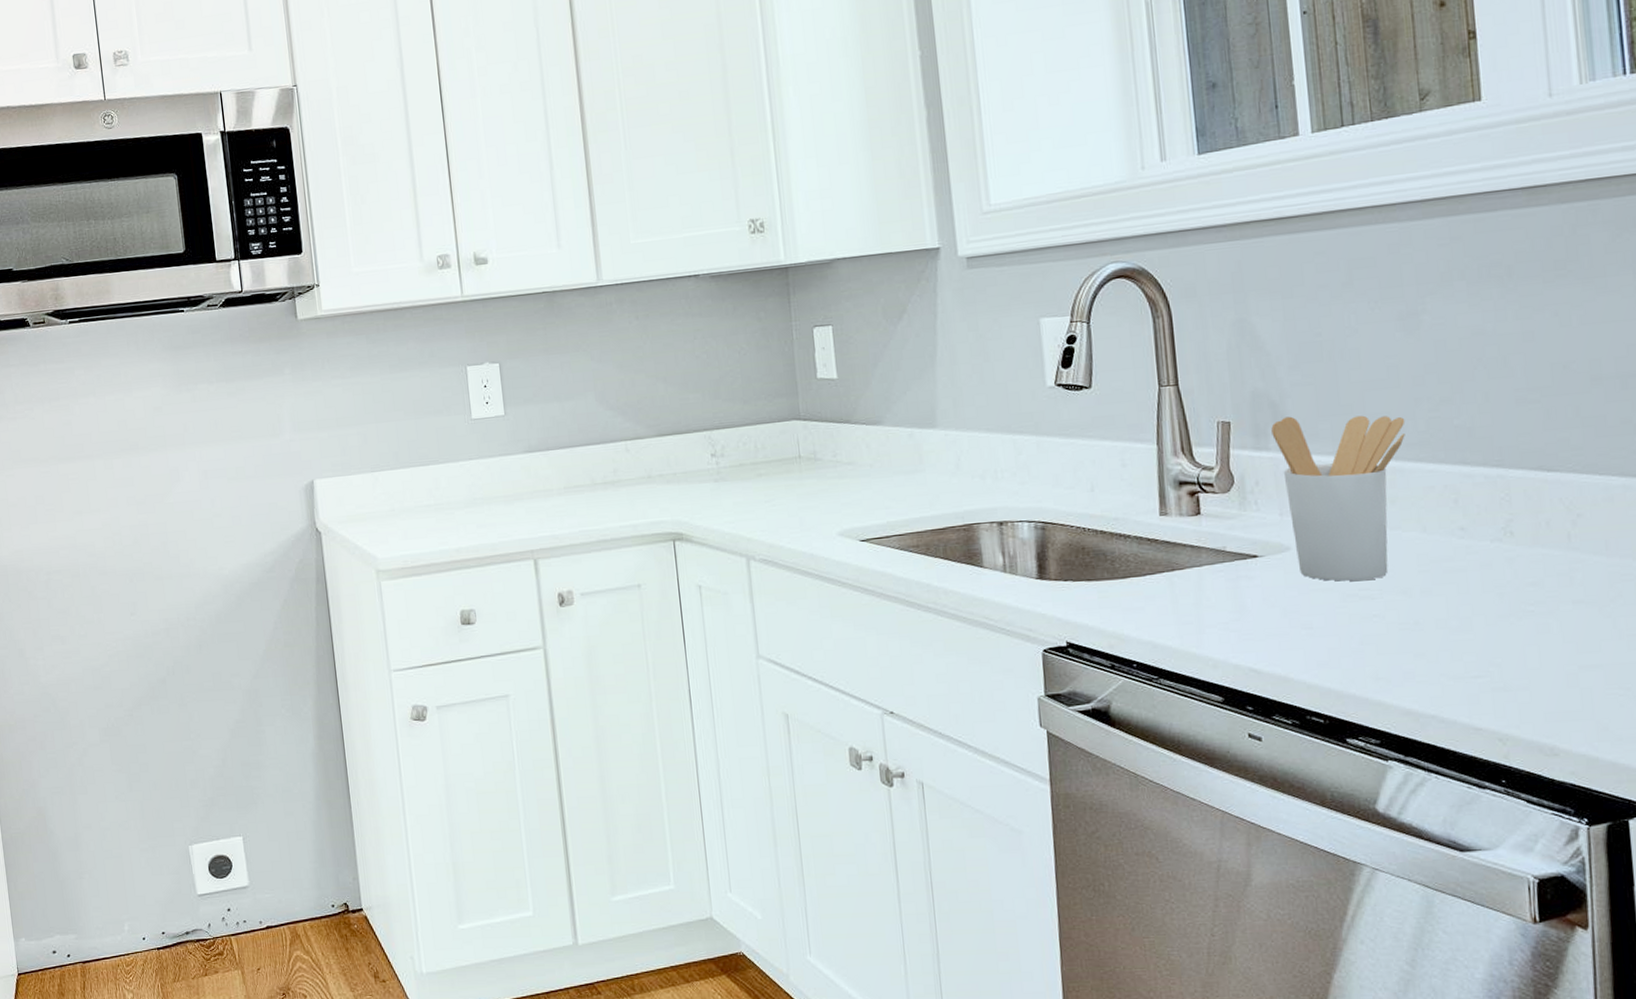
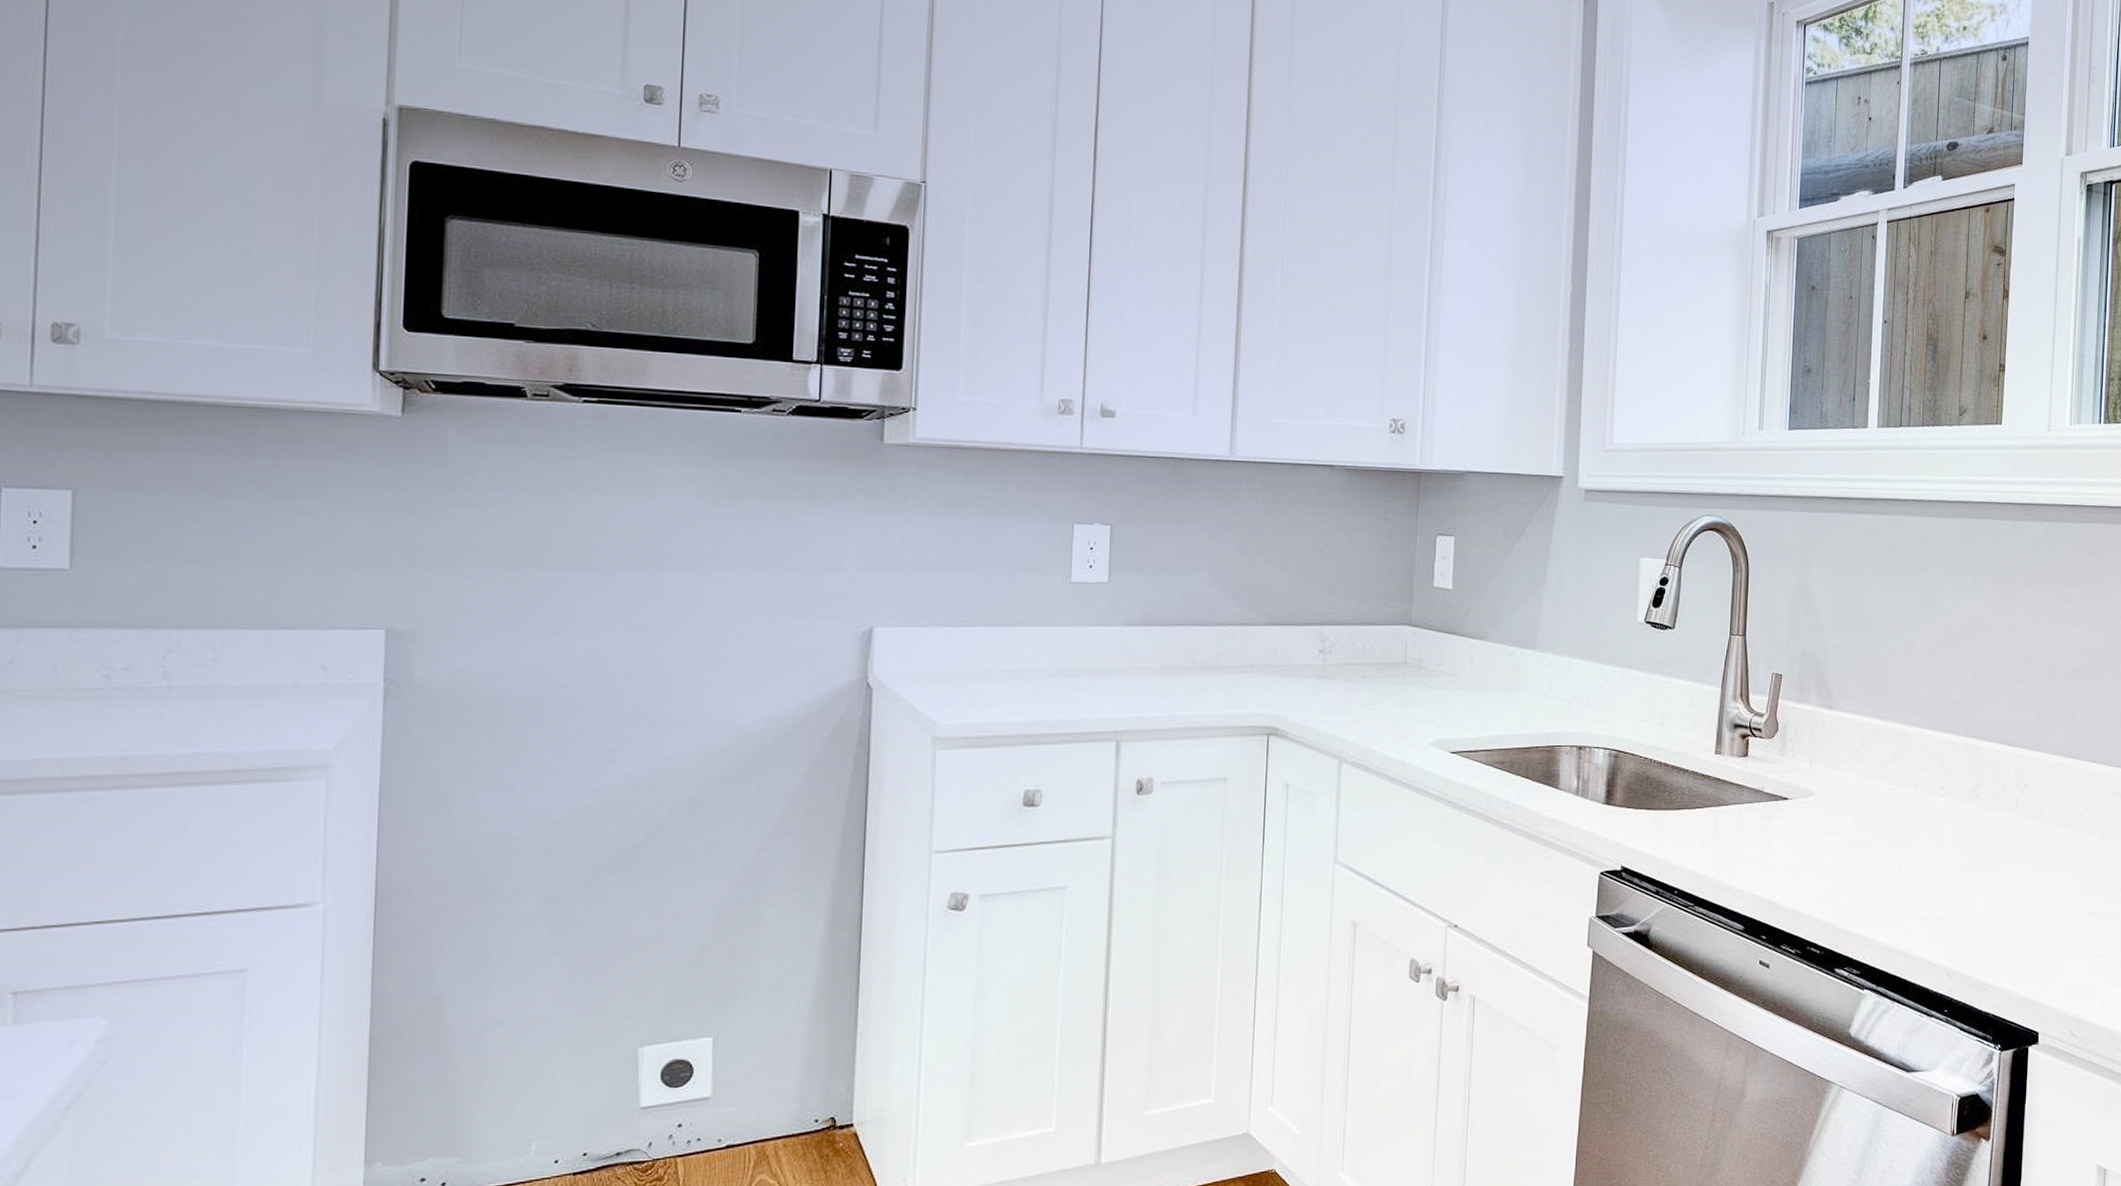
utensil holder: present [1271,415,1405,581] -> none [1813,675,1914,827]

